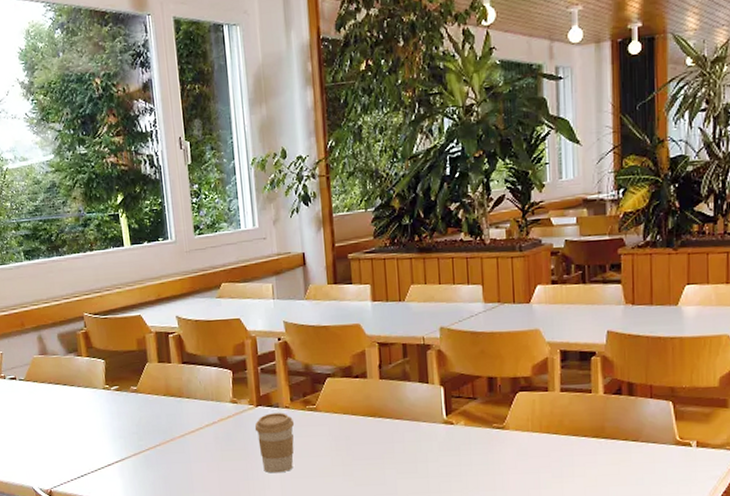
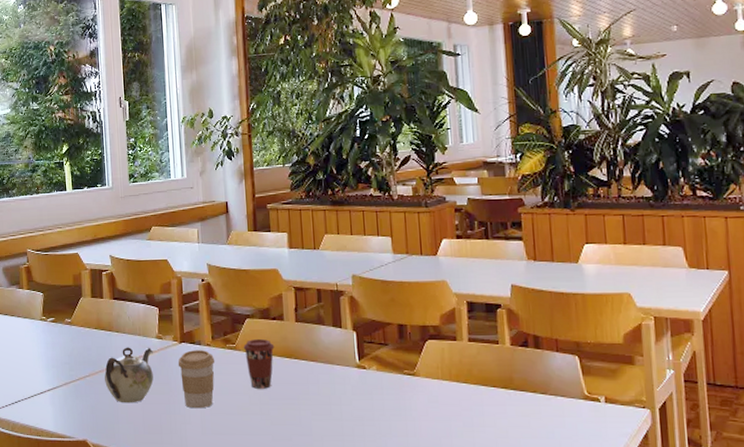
teapot: none [176,412,229,472] -> present [104,347,153,403]
coffee cup: none [324,399,358,450] -> present [243,339,275,389]

